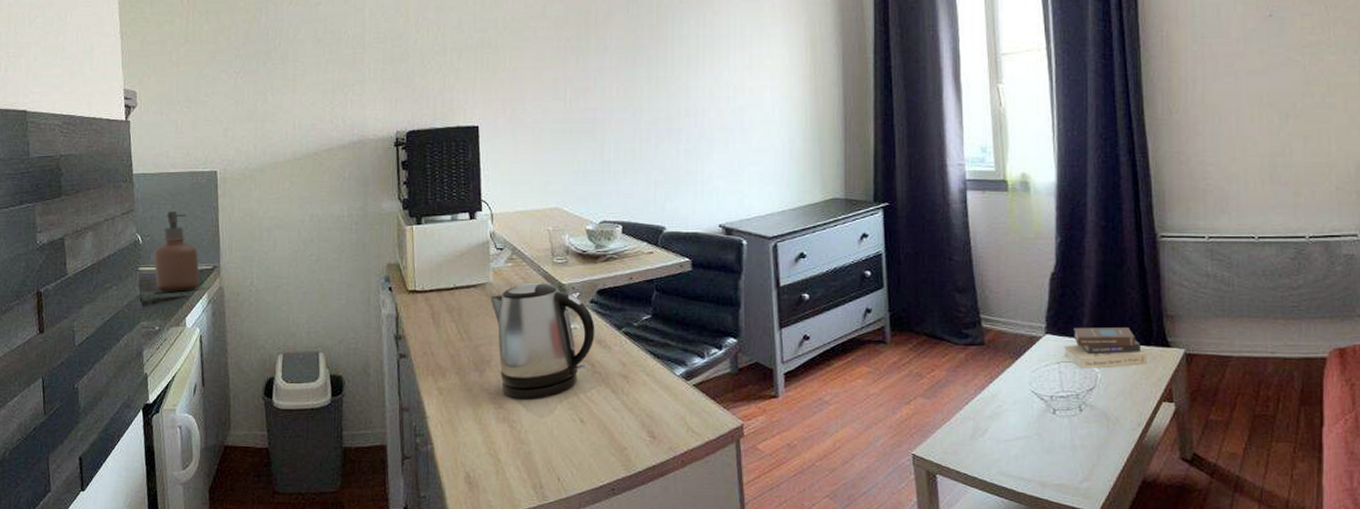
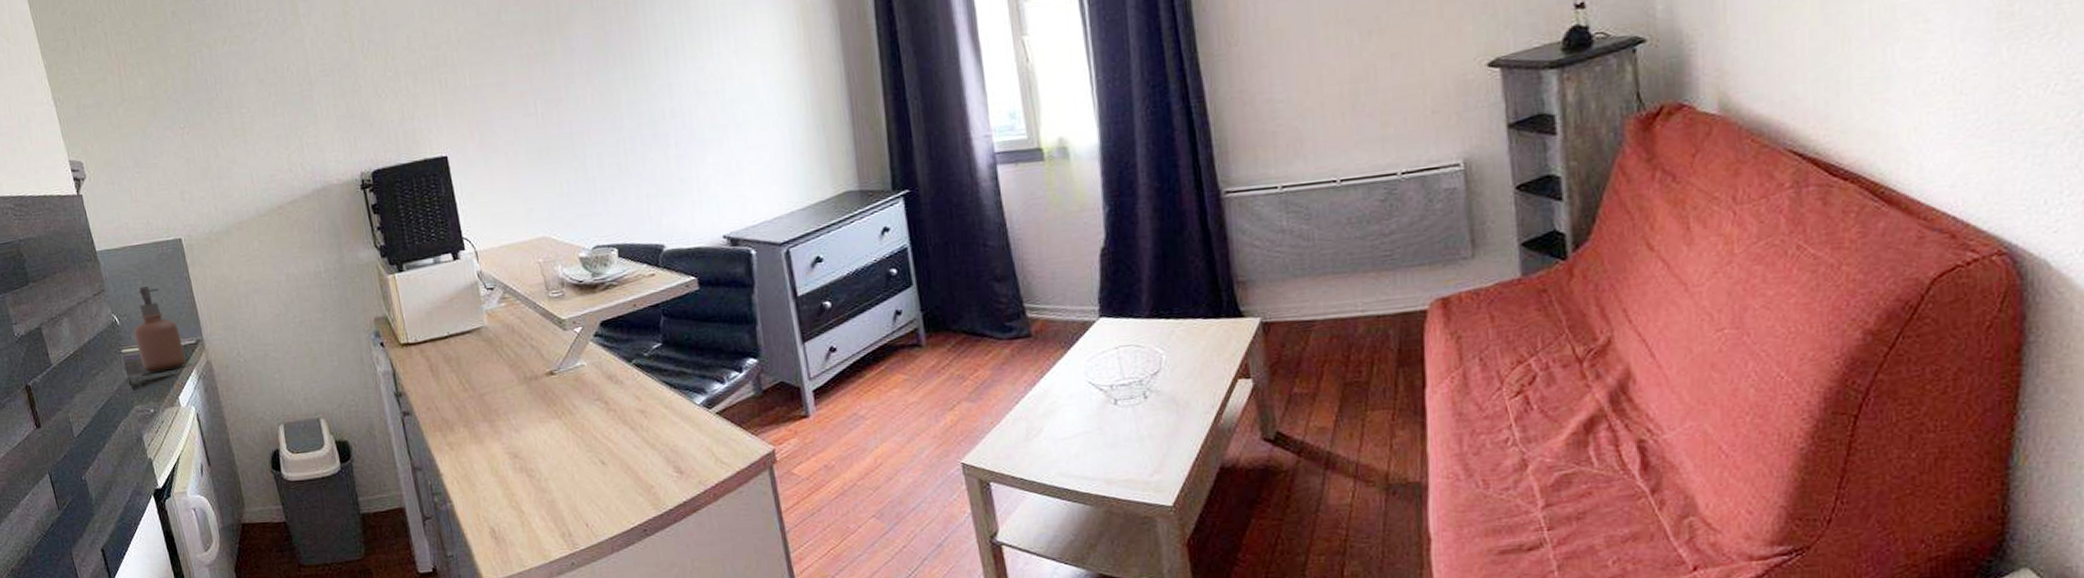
kettle: present [490,282,595,398] -> none [488,320,605,446]
books: present [1063,327,1146,370] -> none [1120,300,1217,353]

